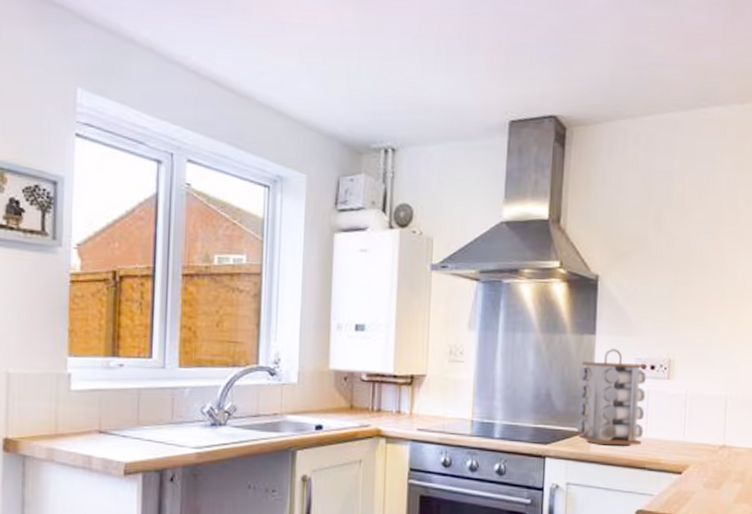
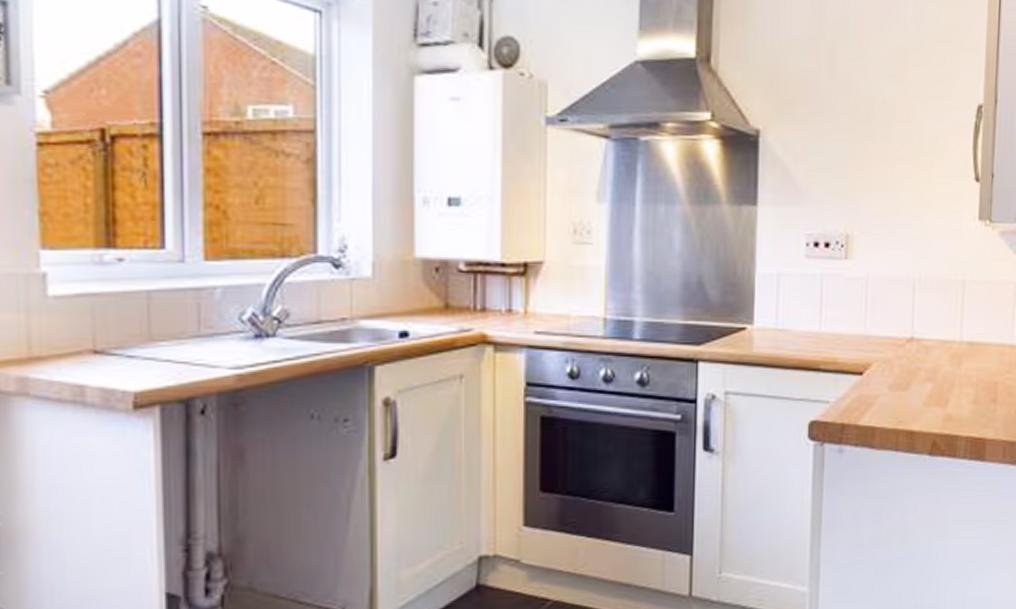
spice rack: present [576,349,647,446] -> none [736,222,820,343]

